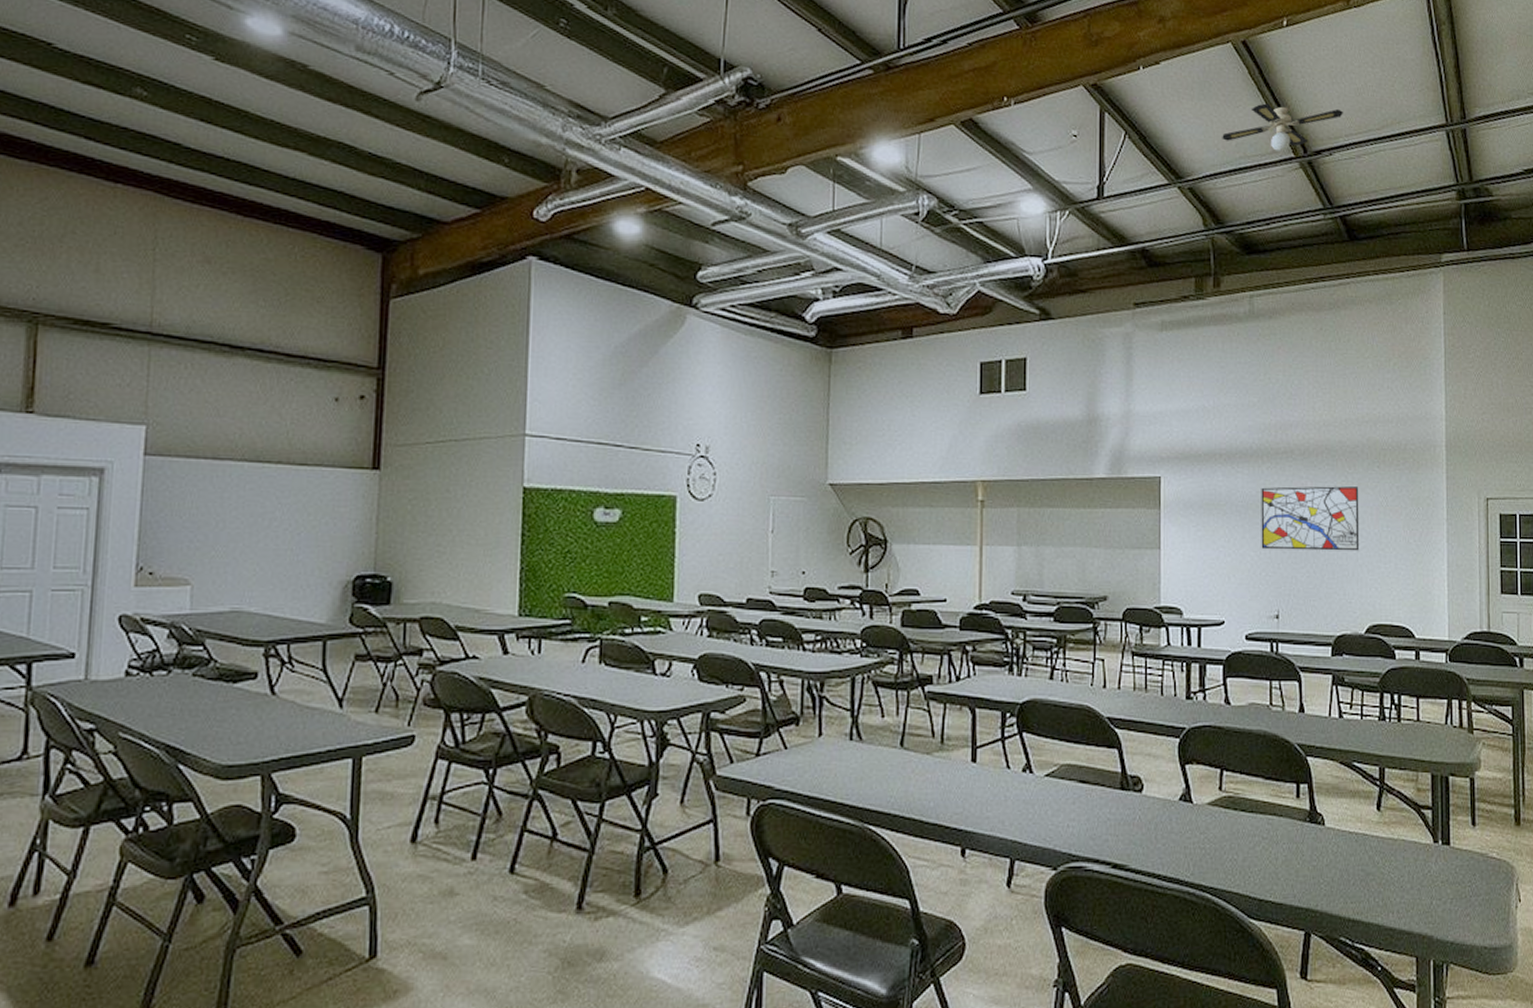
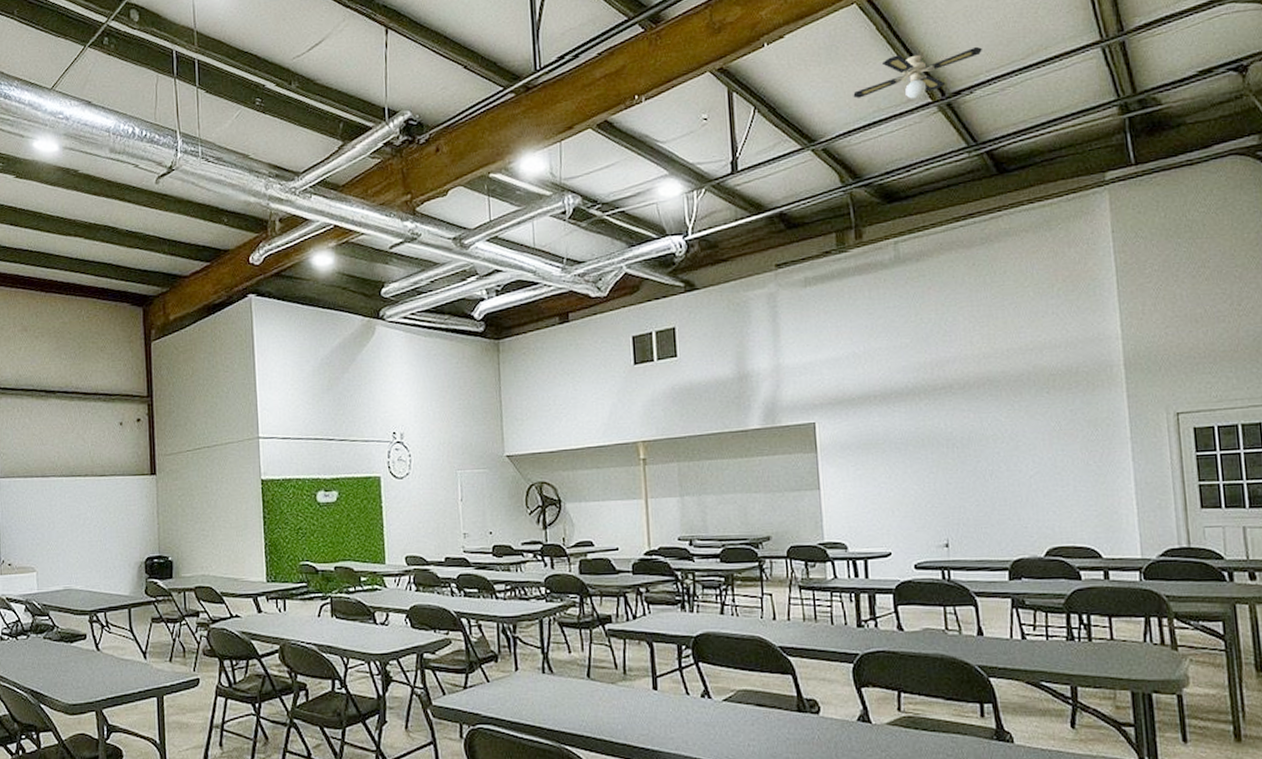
wall art: present [1261,486,1360,551] -> none [920,414,1033,483]

